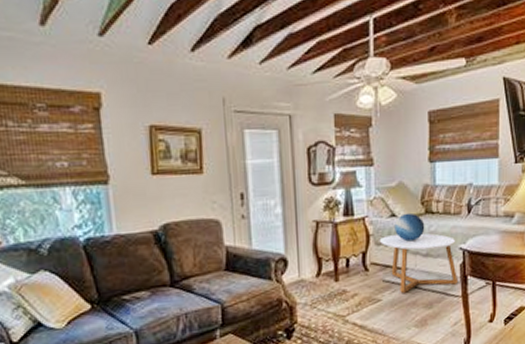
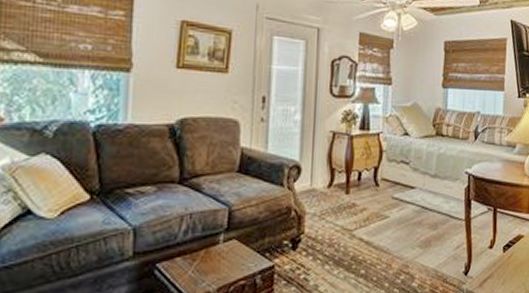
coffee table: present [379,233,459,293] -> none [391,153,463,211]
decorative globe: present [395,212,425,242] -> none [407,133,435,161]

